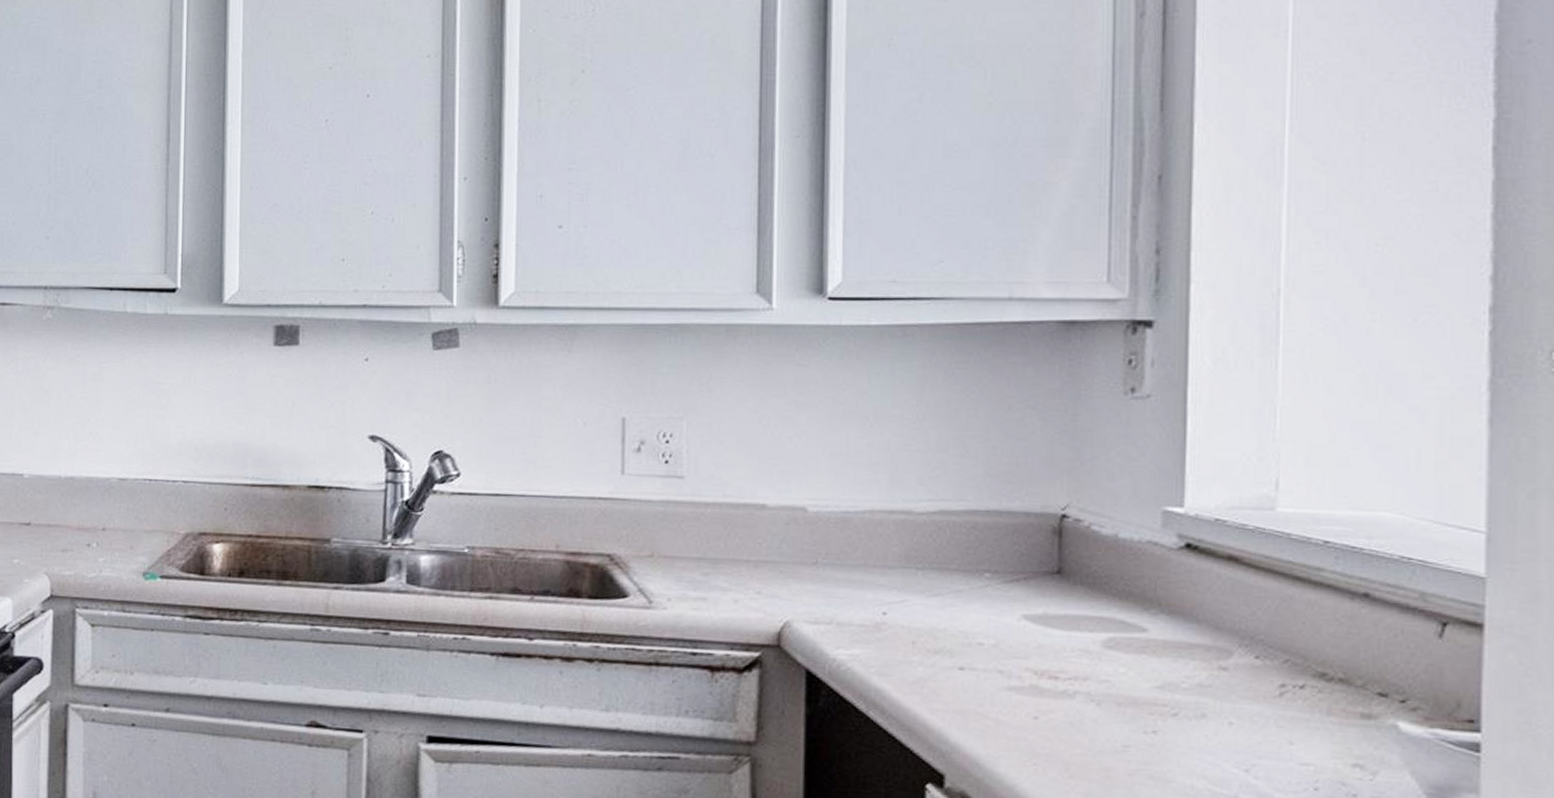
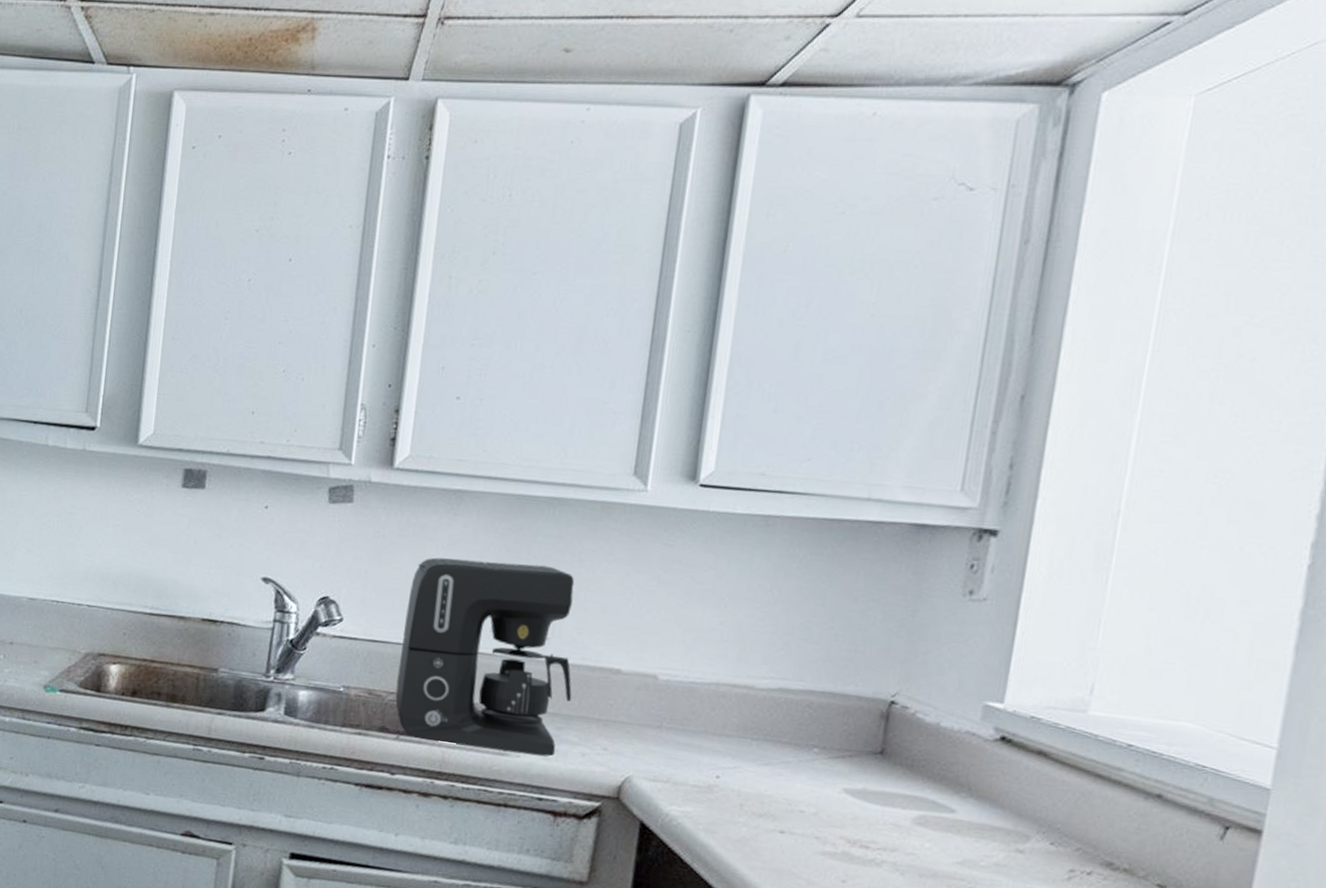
coffee maker: none [525,398,717,606] -> present [395,557,575,757]

